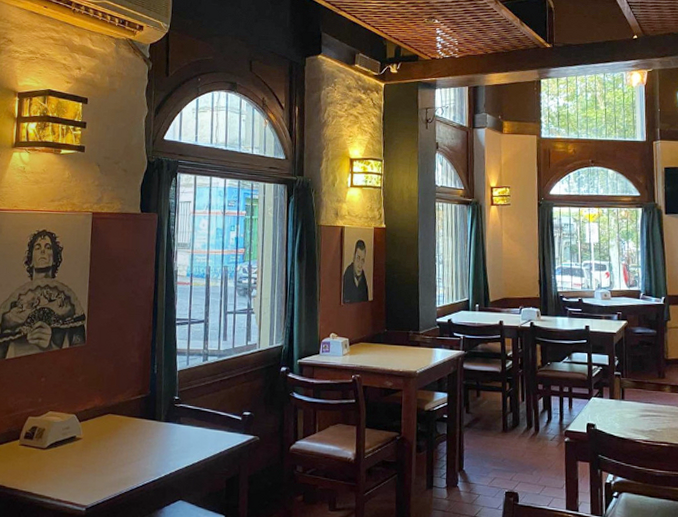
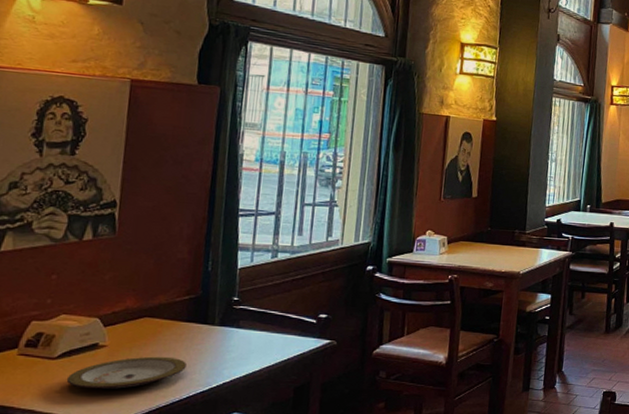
plate: none [54,448,141,477] -> present [66,356,186,390]

